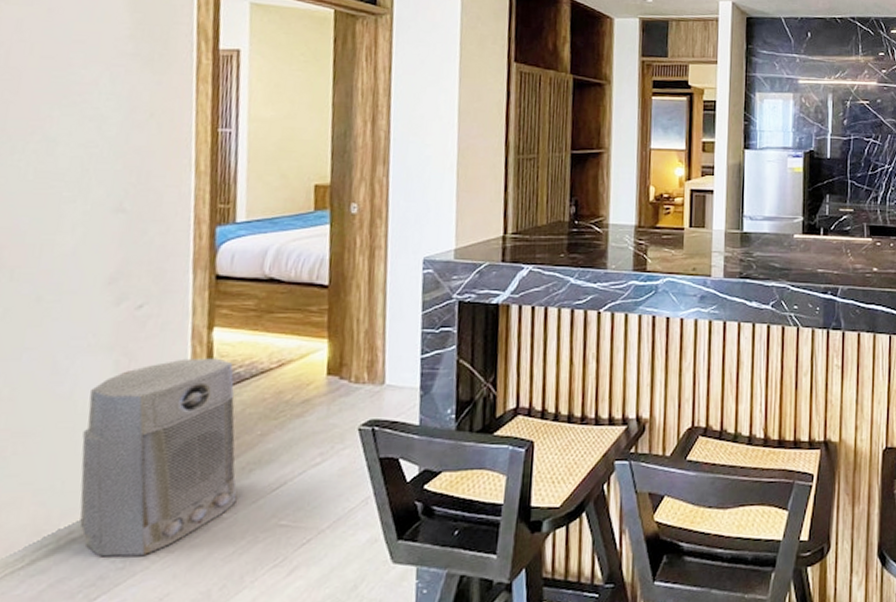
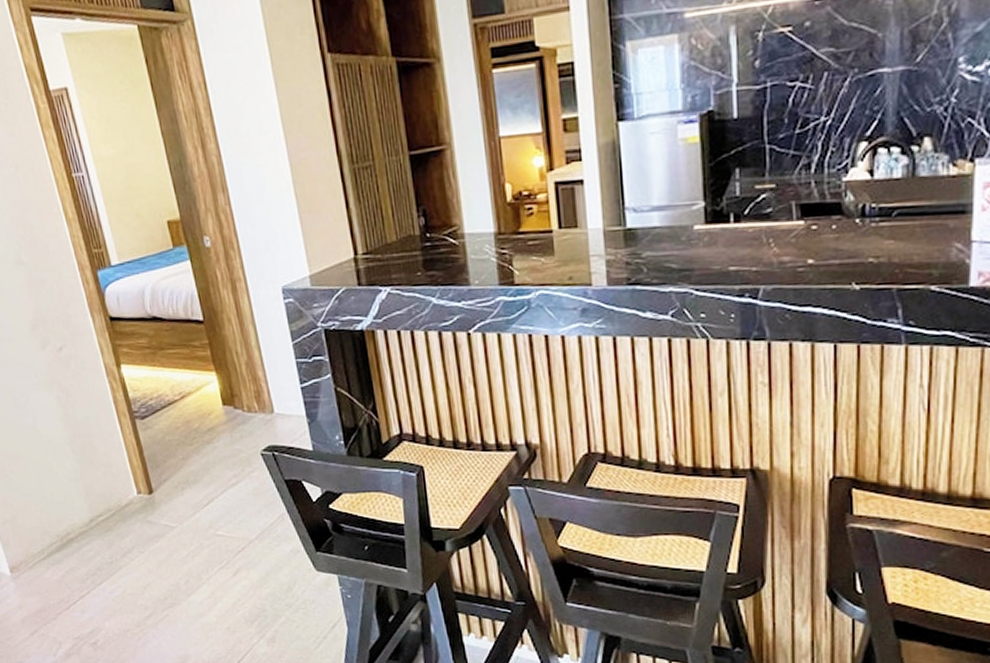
air purifier: present [79,358,237,558] -> none [47,392,179,554]

